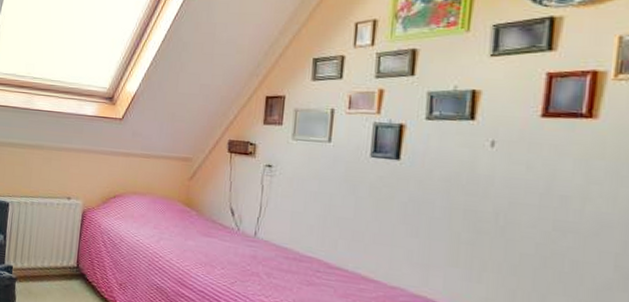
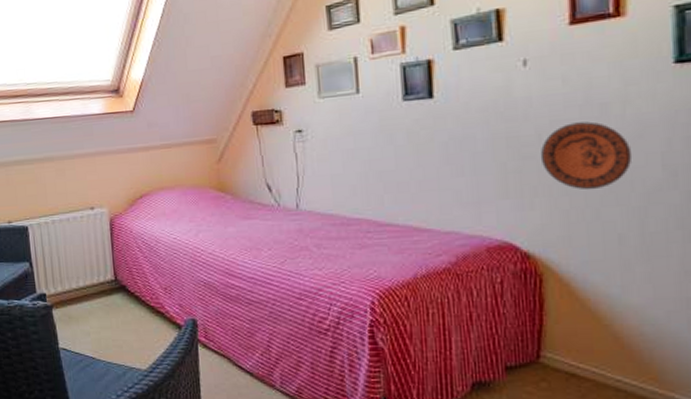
decorative plate: none [494,208,586,276] -> present [540,121,633,190]

